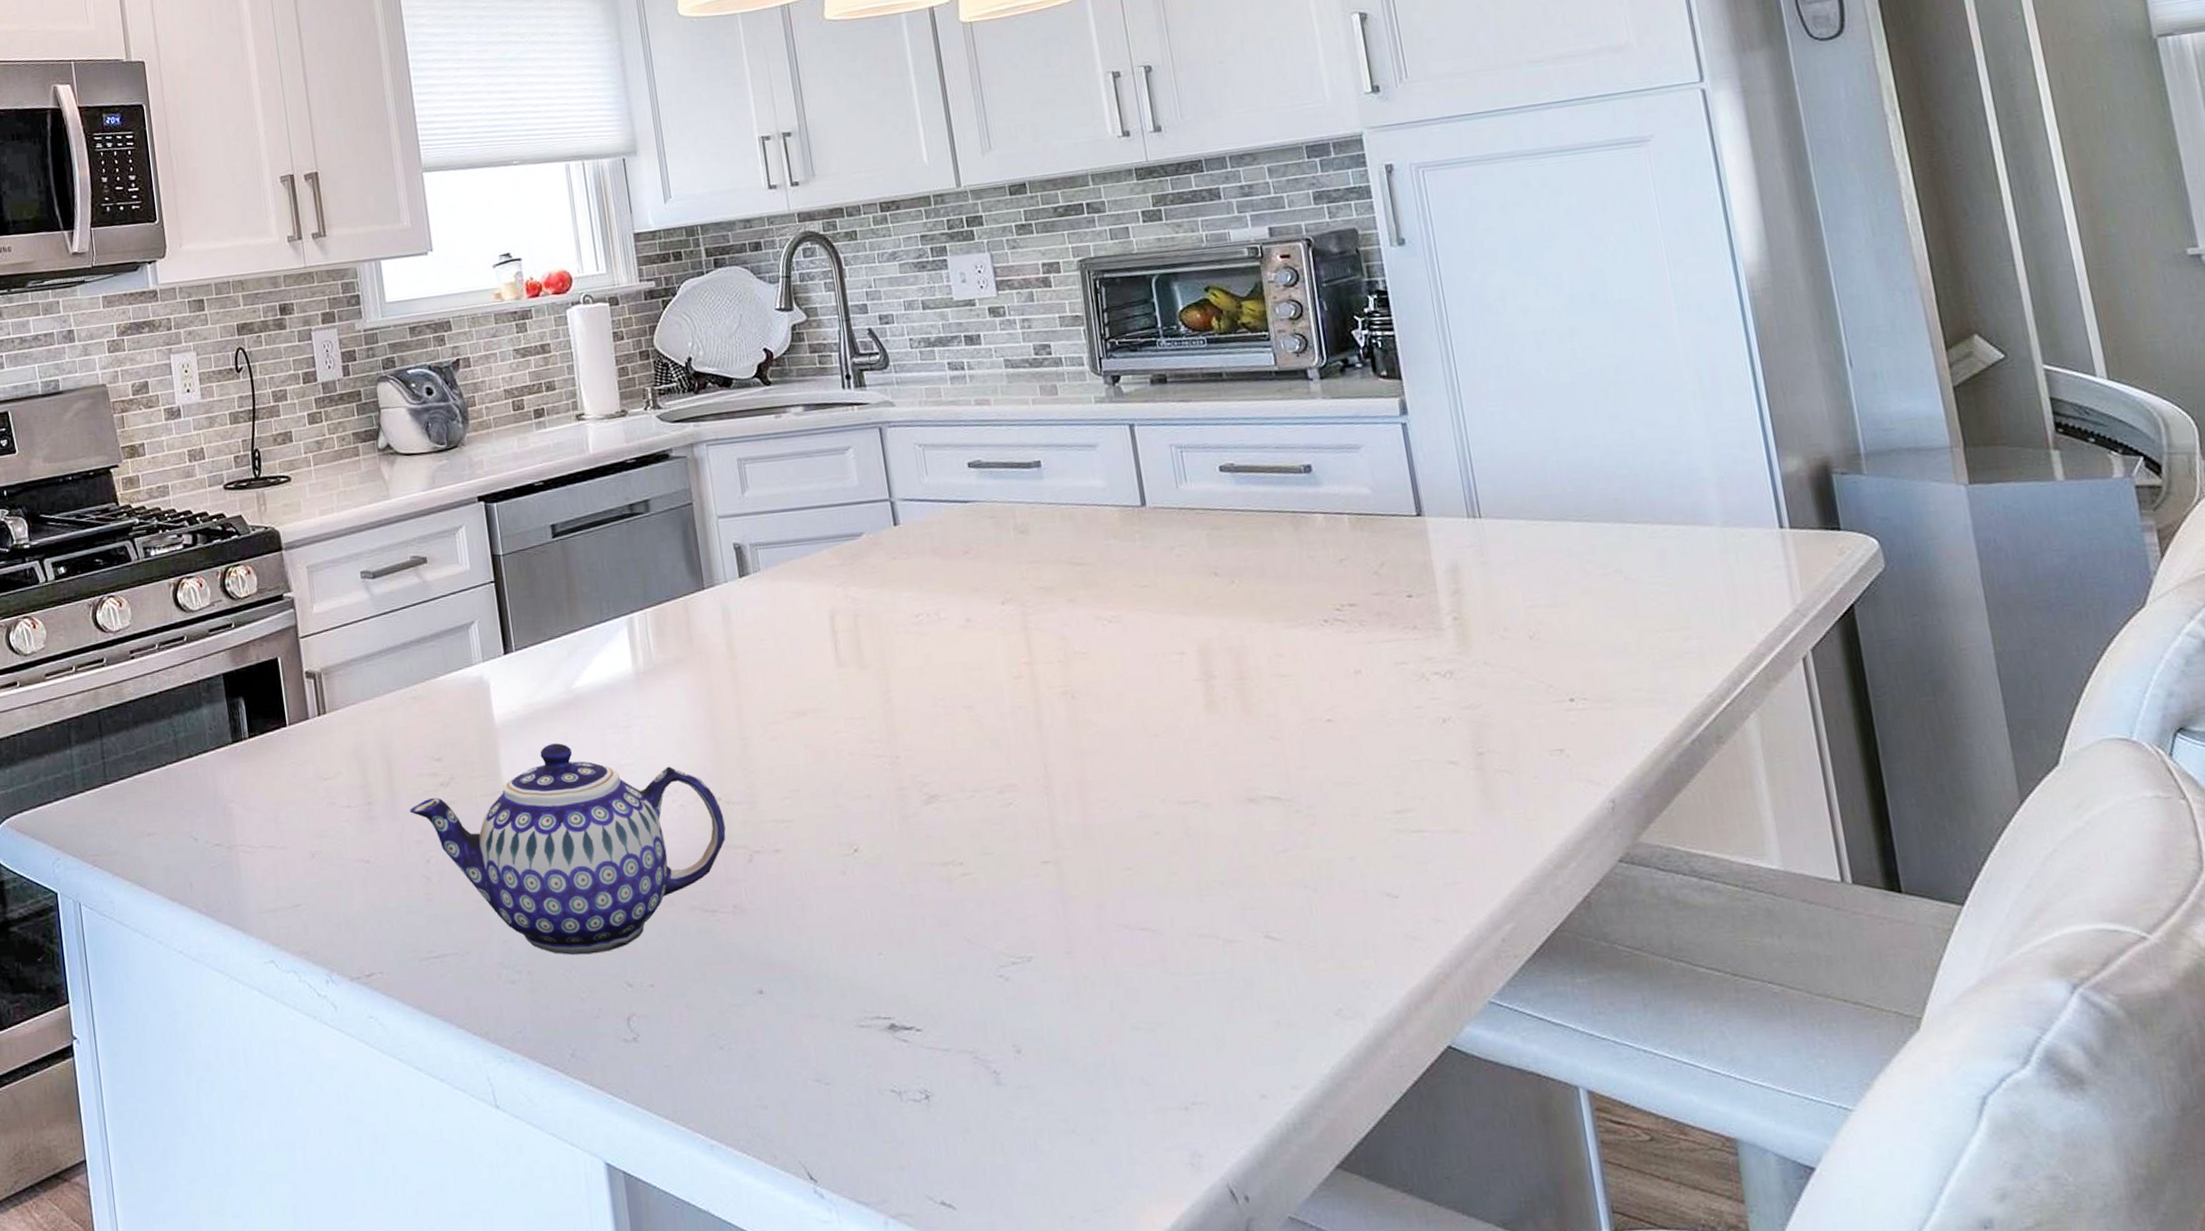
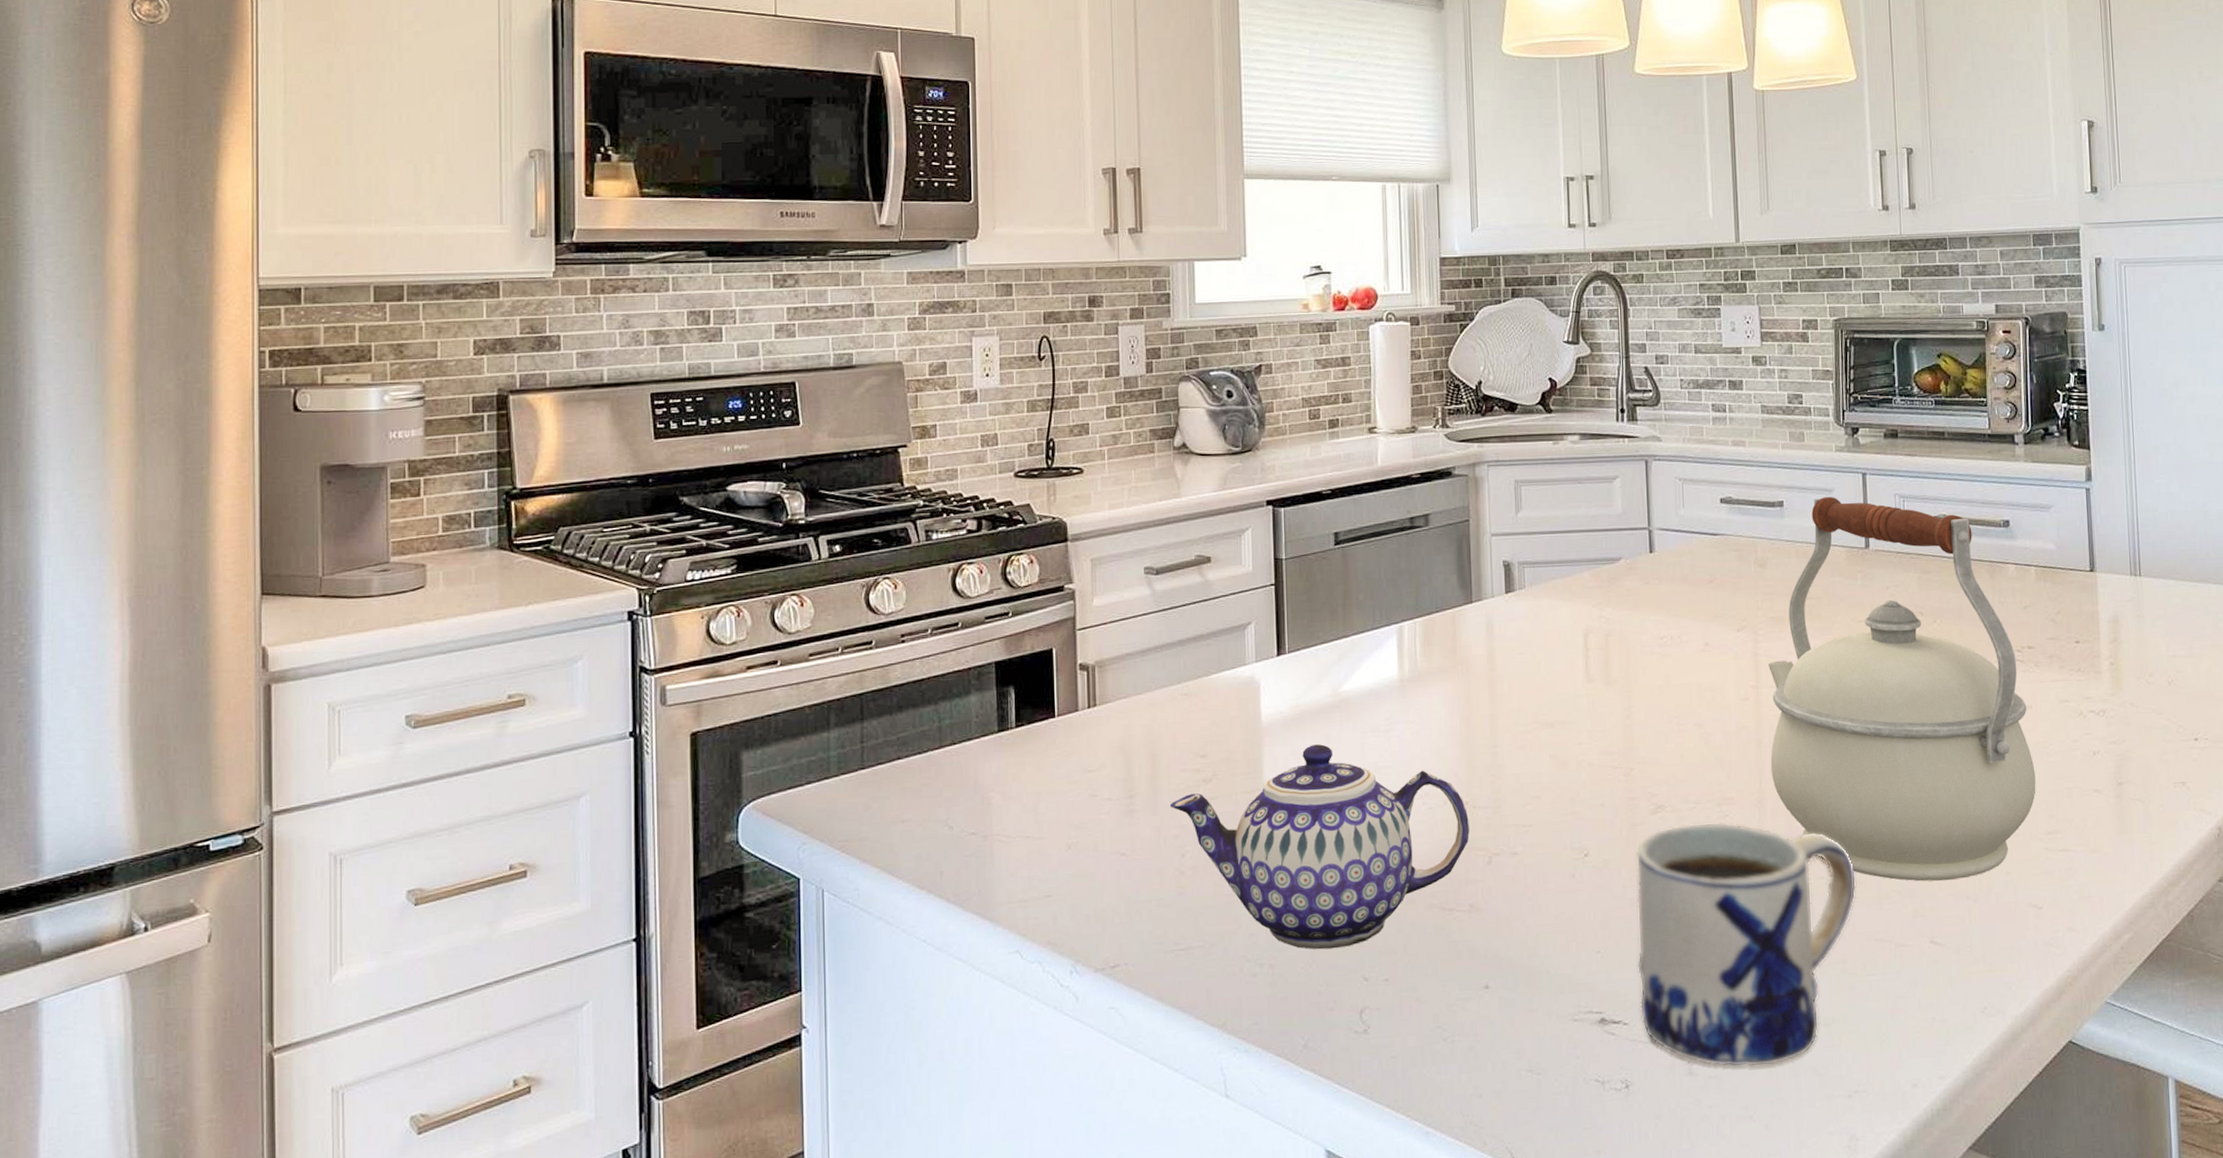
mug: none [911,811,1171,1077] -> present [1636,822,1857,1068]
kettle: none [1040,452,1377,870] -> present [1767,497,2036,882]

